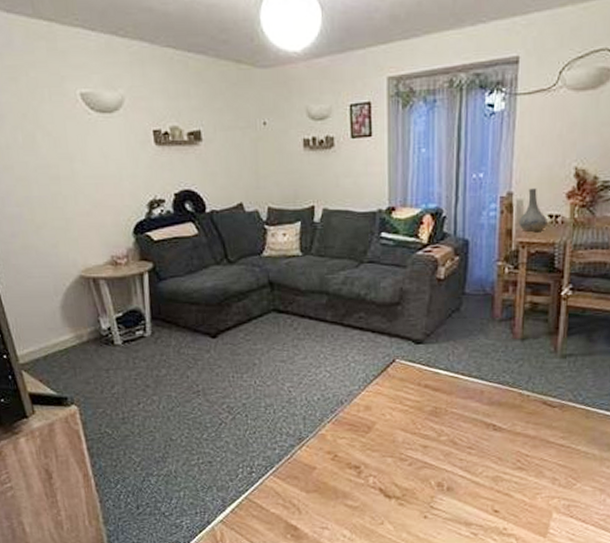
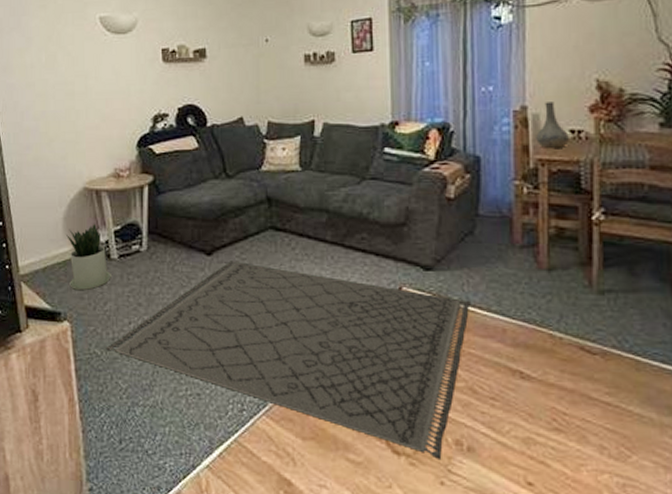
planter: none [65,311,117,376] -> present [66,223,111,291]
rug: none [117,342,455,499] -> present [106,261,471,459]

